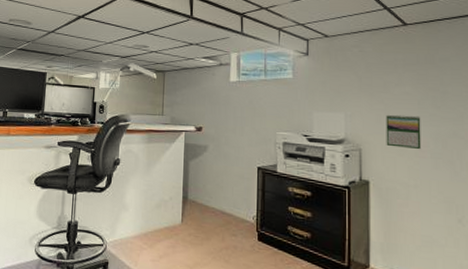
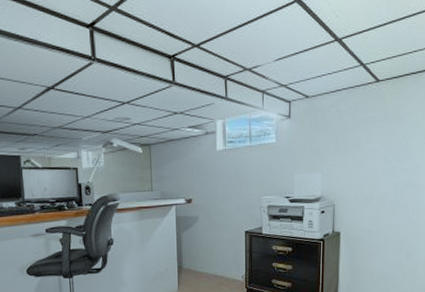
calendar: present [386,114,422,150] -> none [355,169,385,200]

